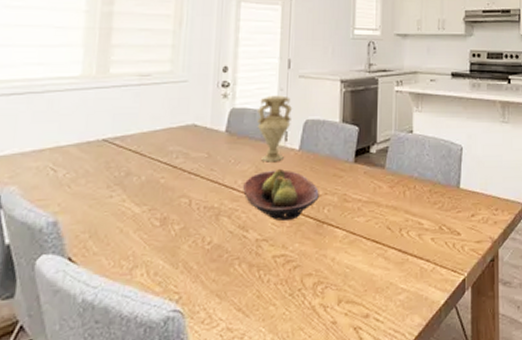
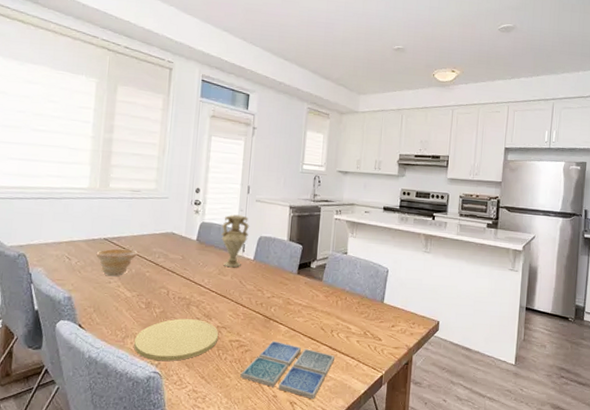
bowl: none [92,150,148,189] -> present [96,248,138,277]
plate: none [145,233,259,295] -> present [134,318,219,362]
fruit bowl: present [243,168,319,221] -> none [208,273,268,314]
drink coaster: none [288,249,407,320] -> present [240,340,336,399]

